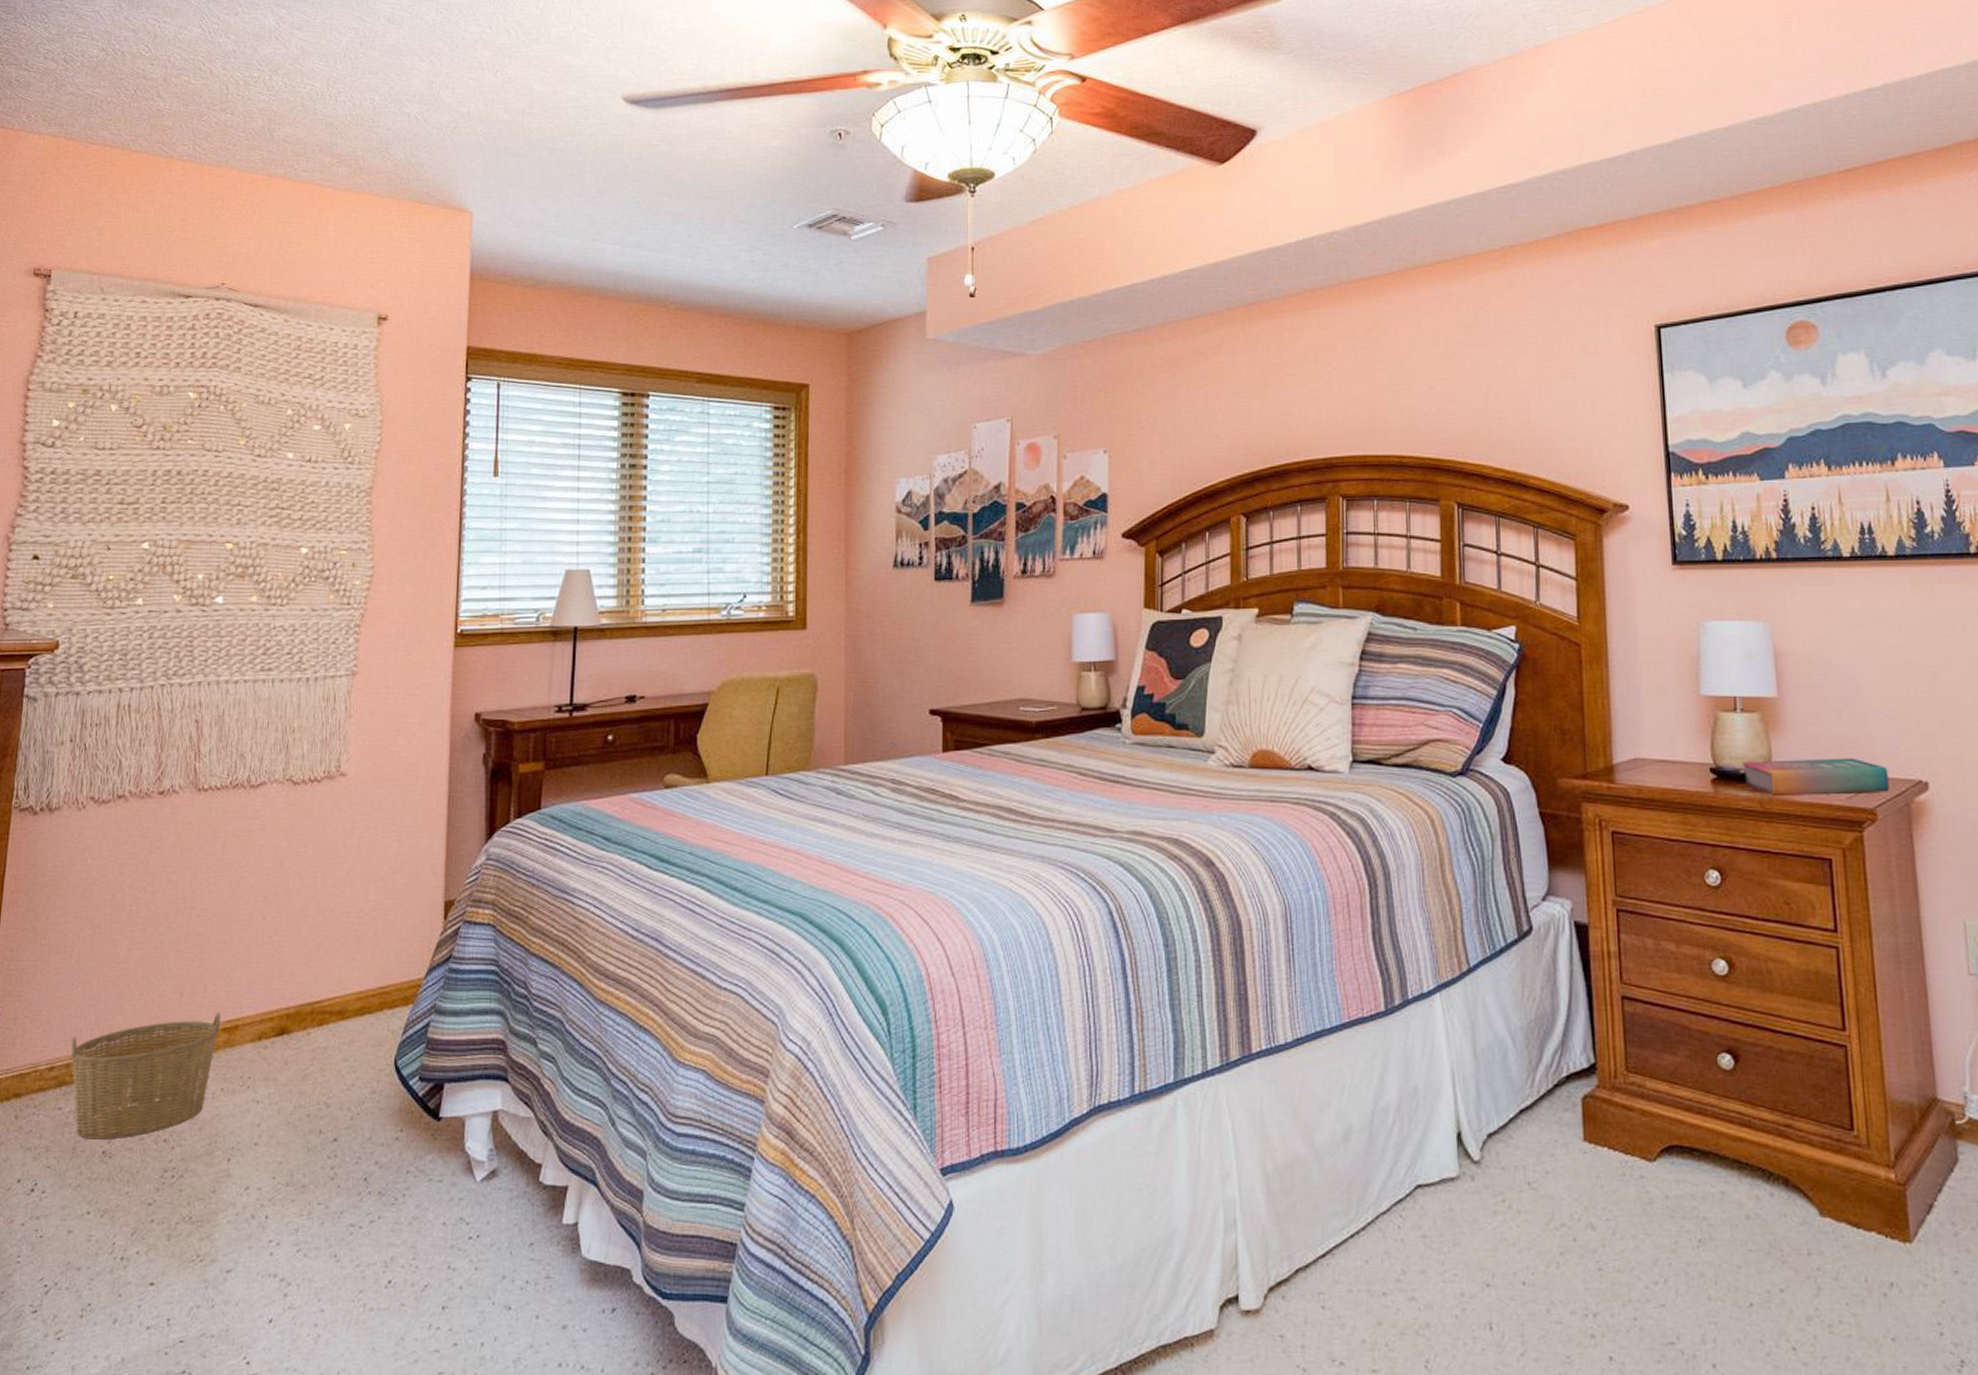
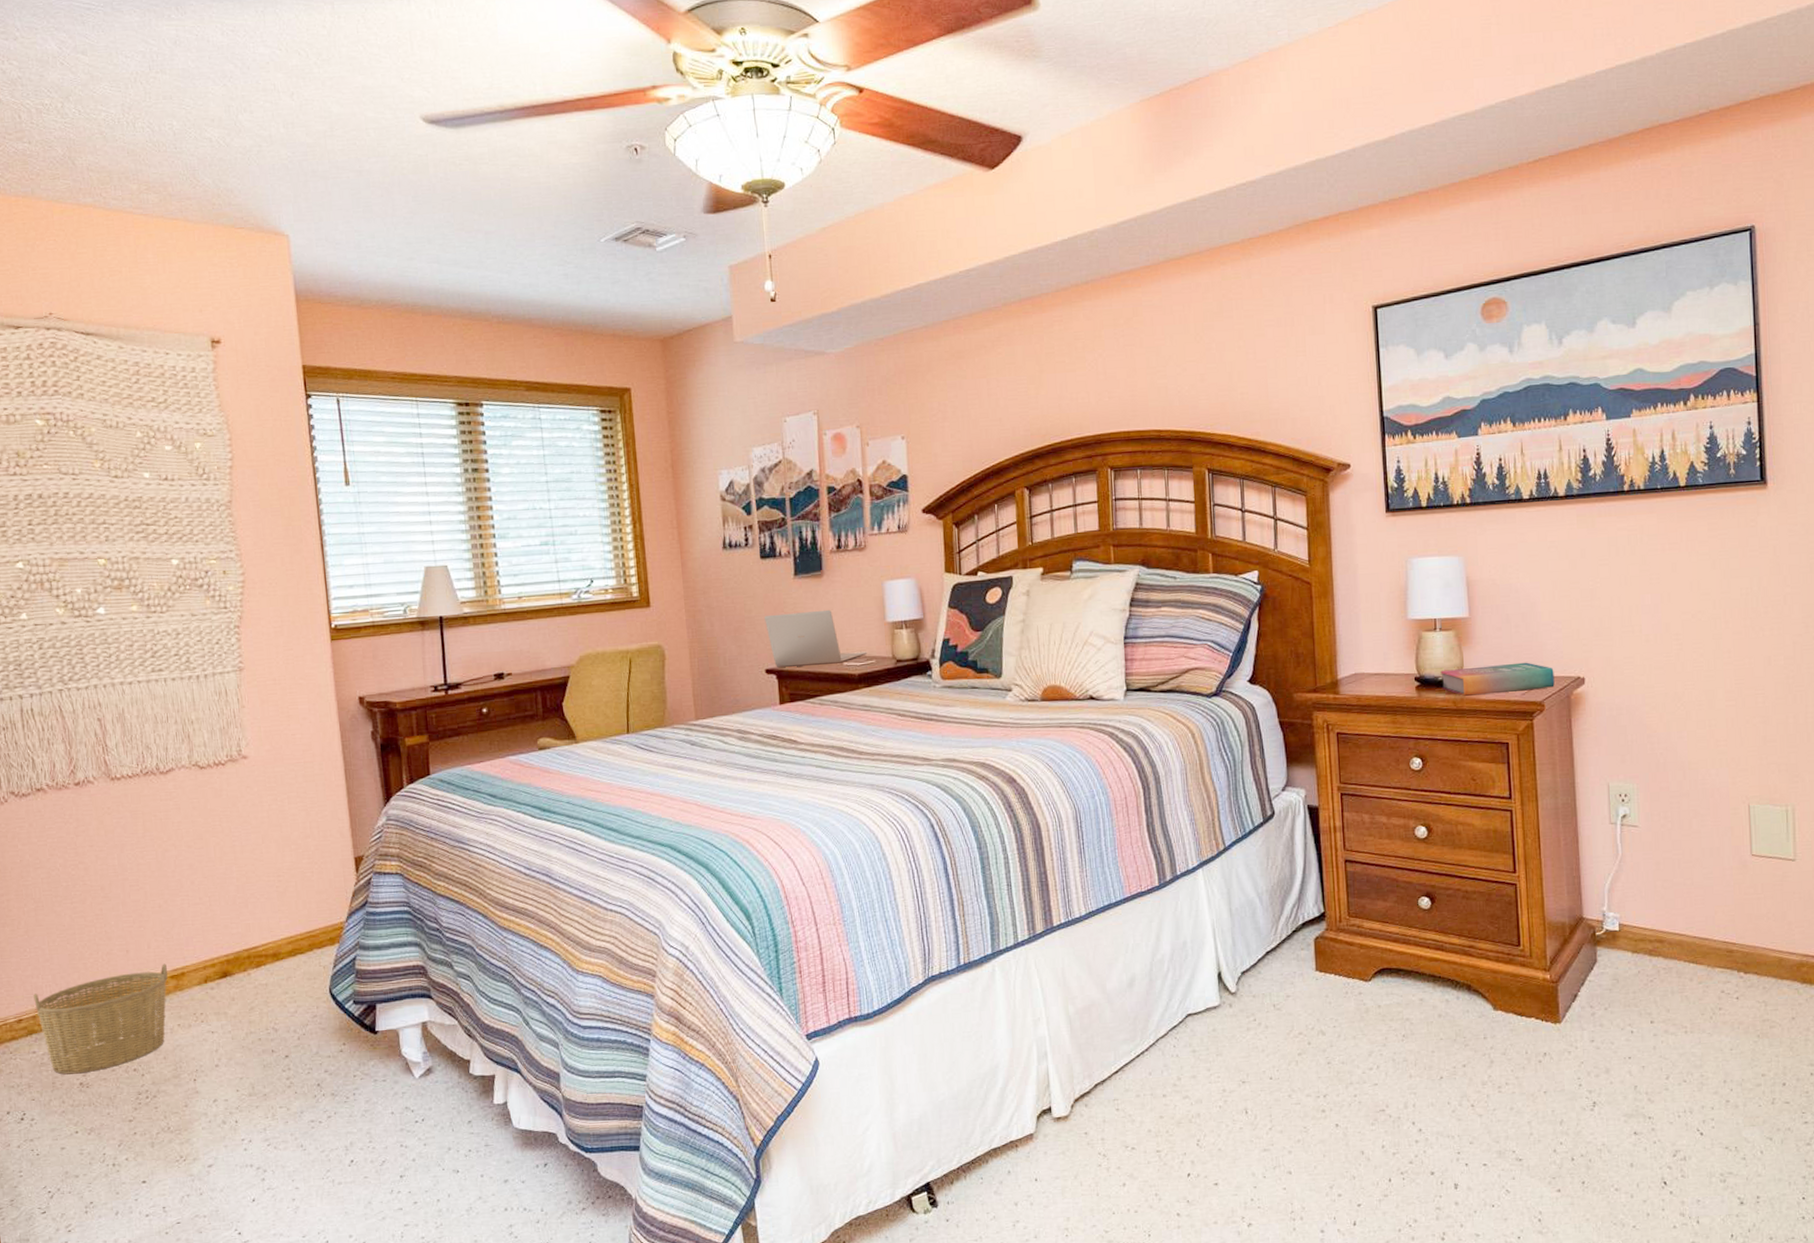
laptop: none [933,643,1048,708] -> present [764,609,868,667]

